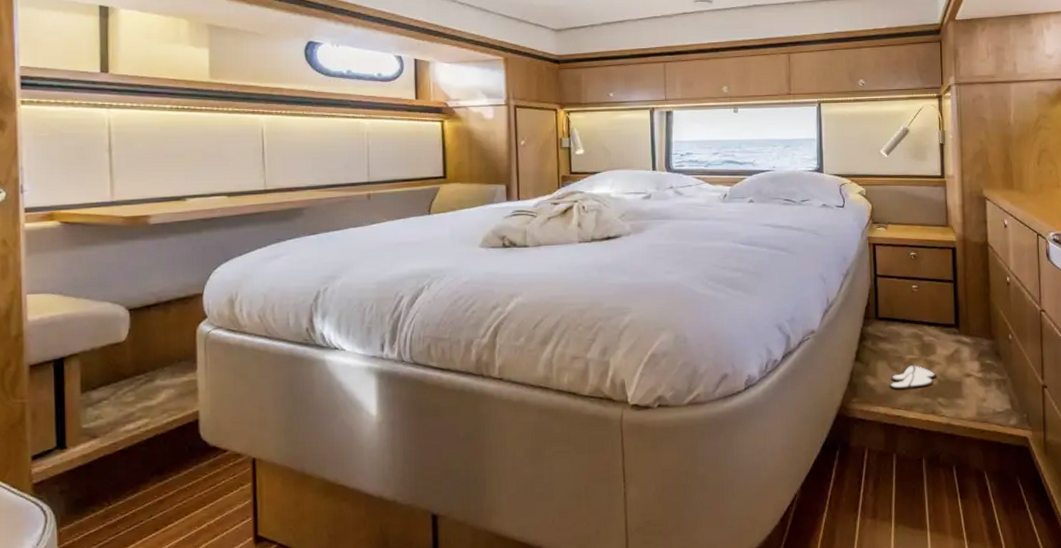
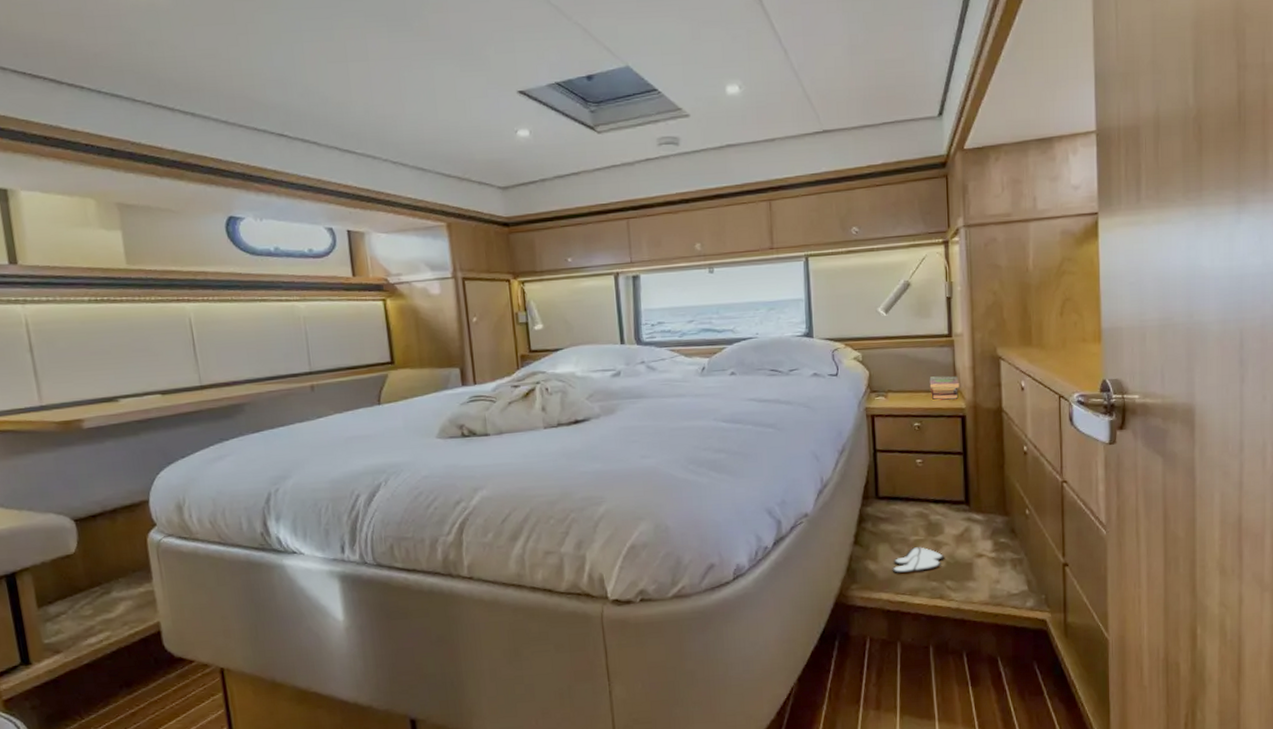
books: none [924,211,951,233] -> present [929,375,959,400]

